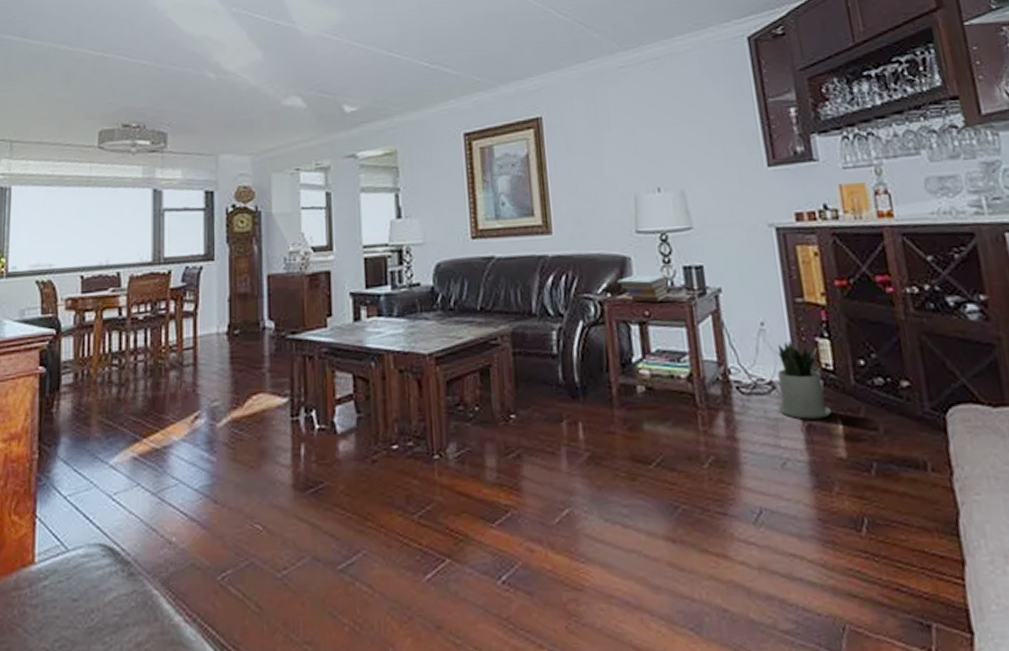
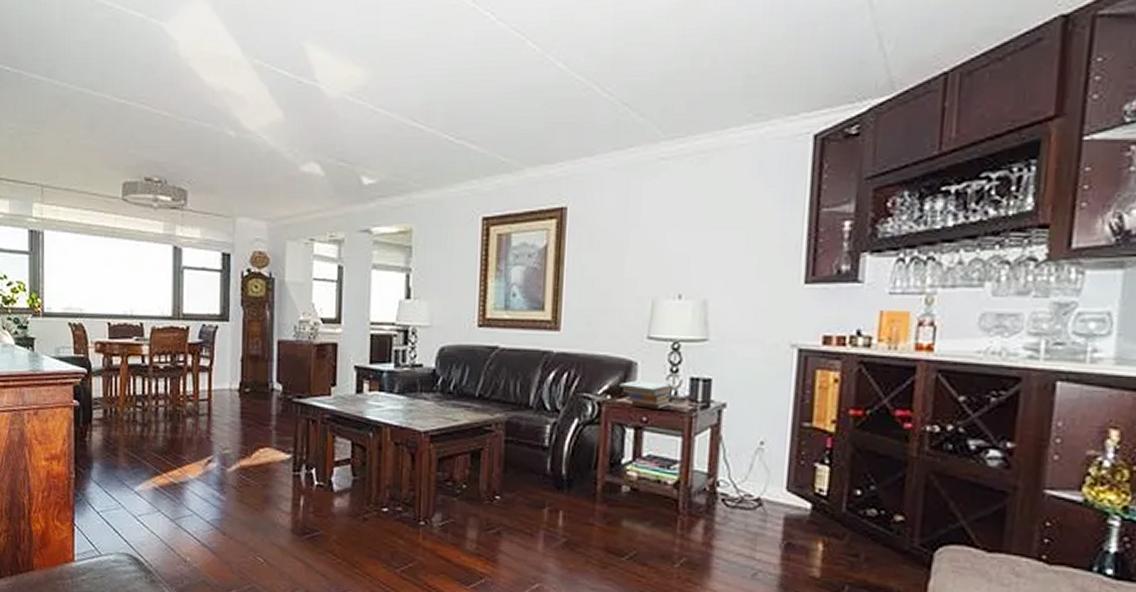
planter: present [776,341,833,420] -> none [760,463,816,539]

